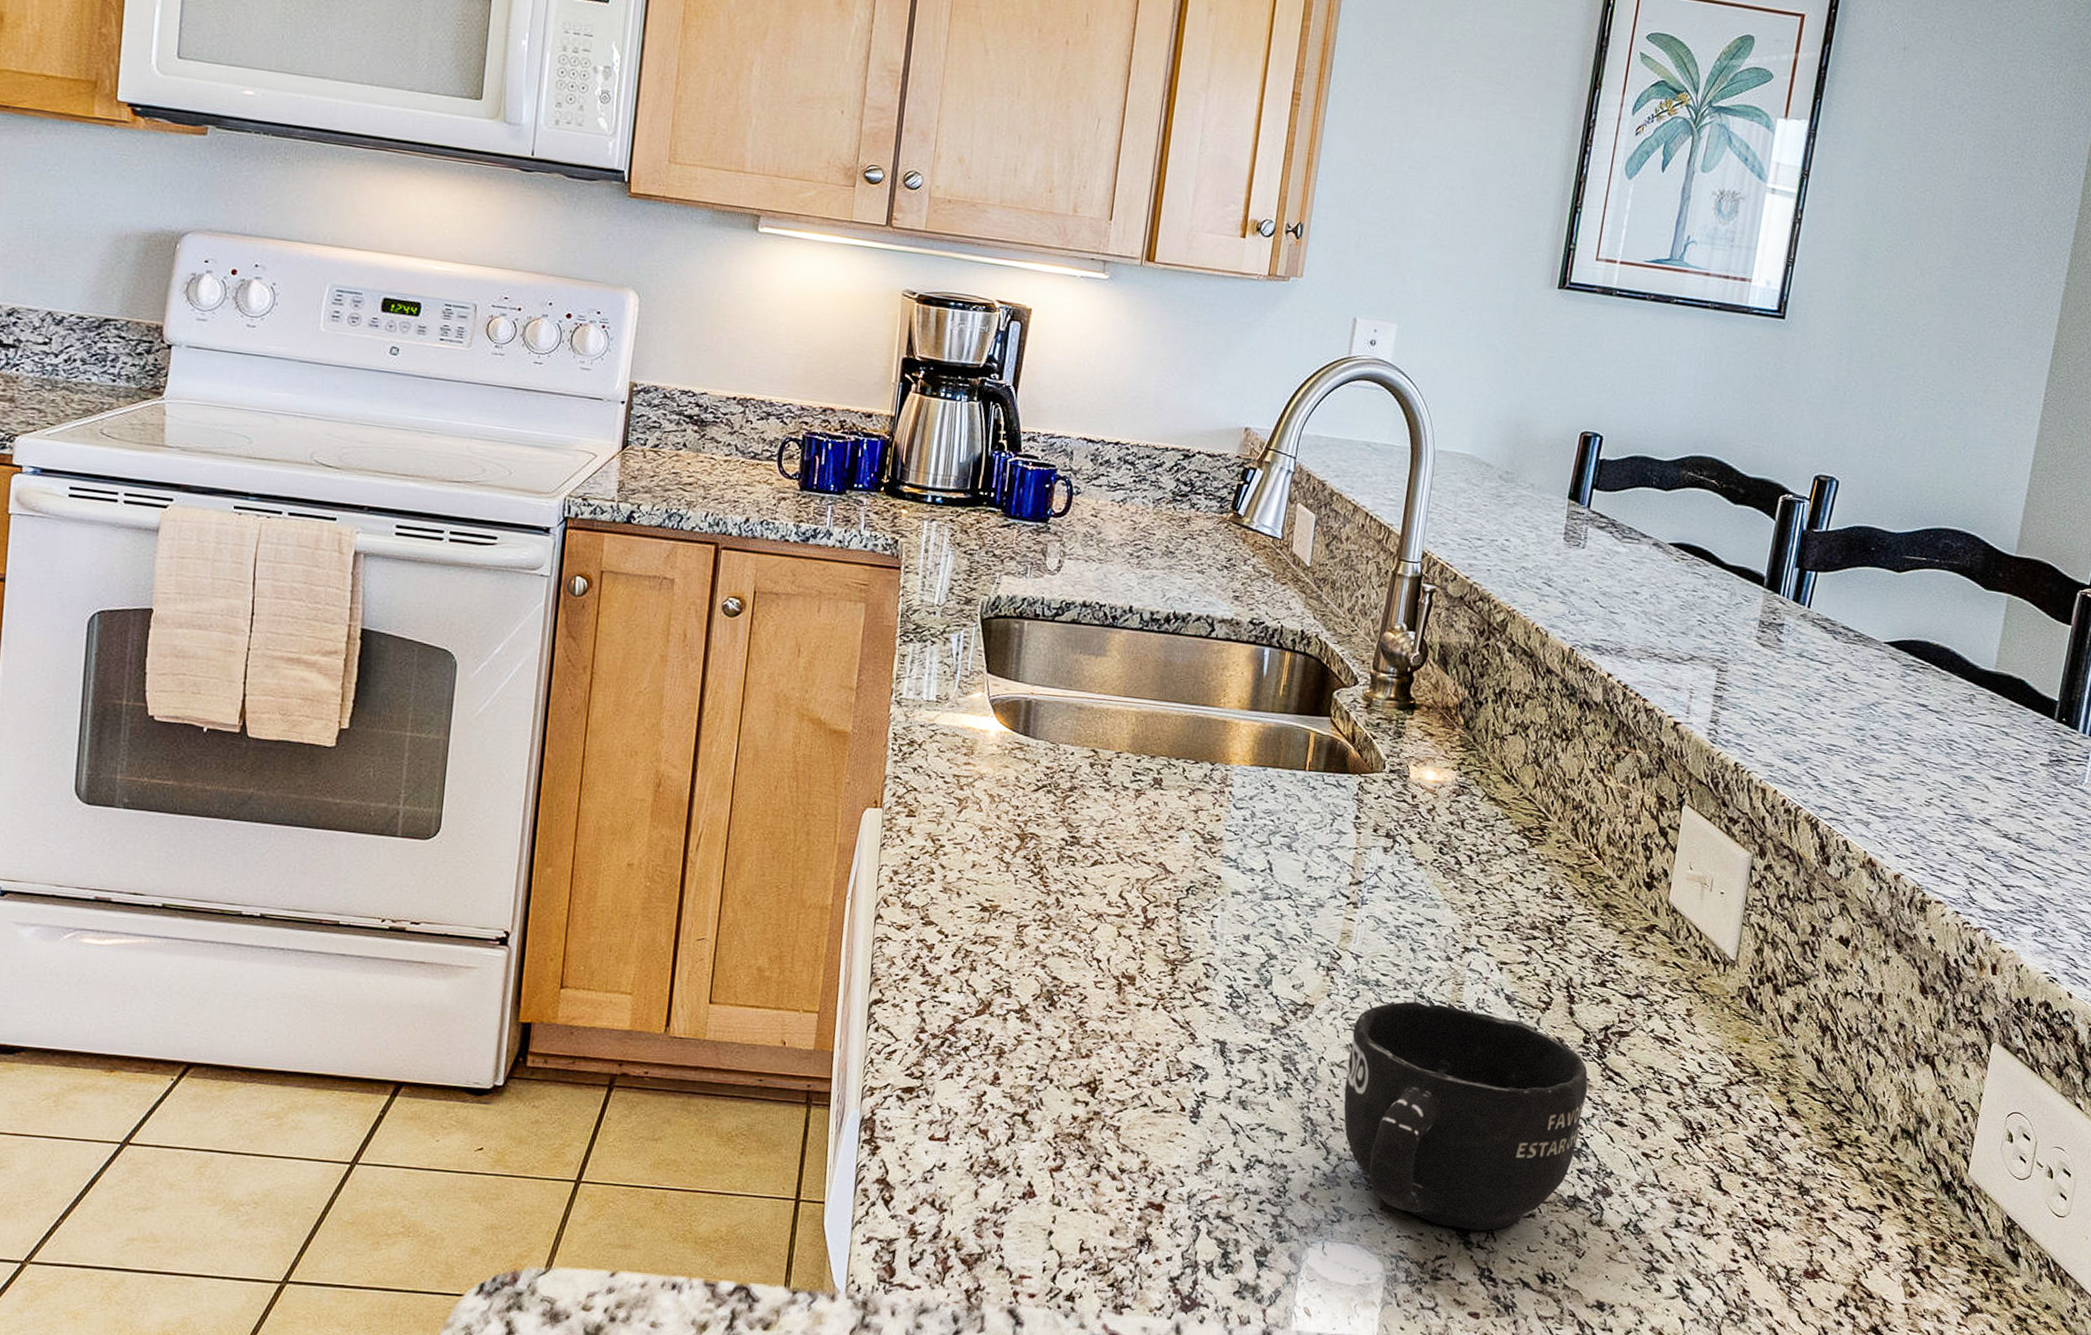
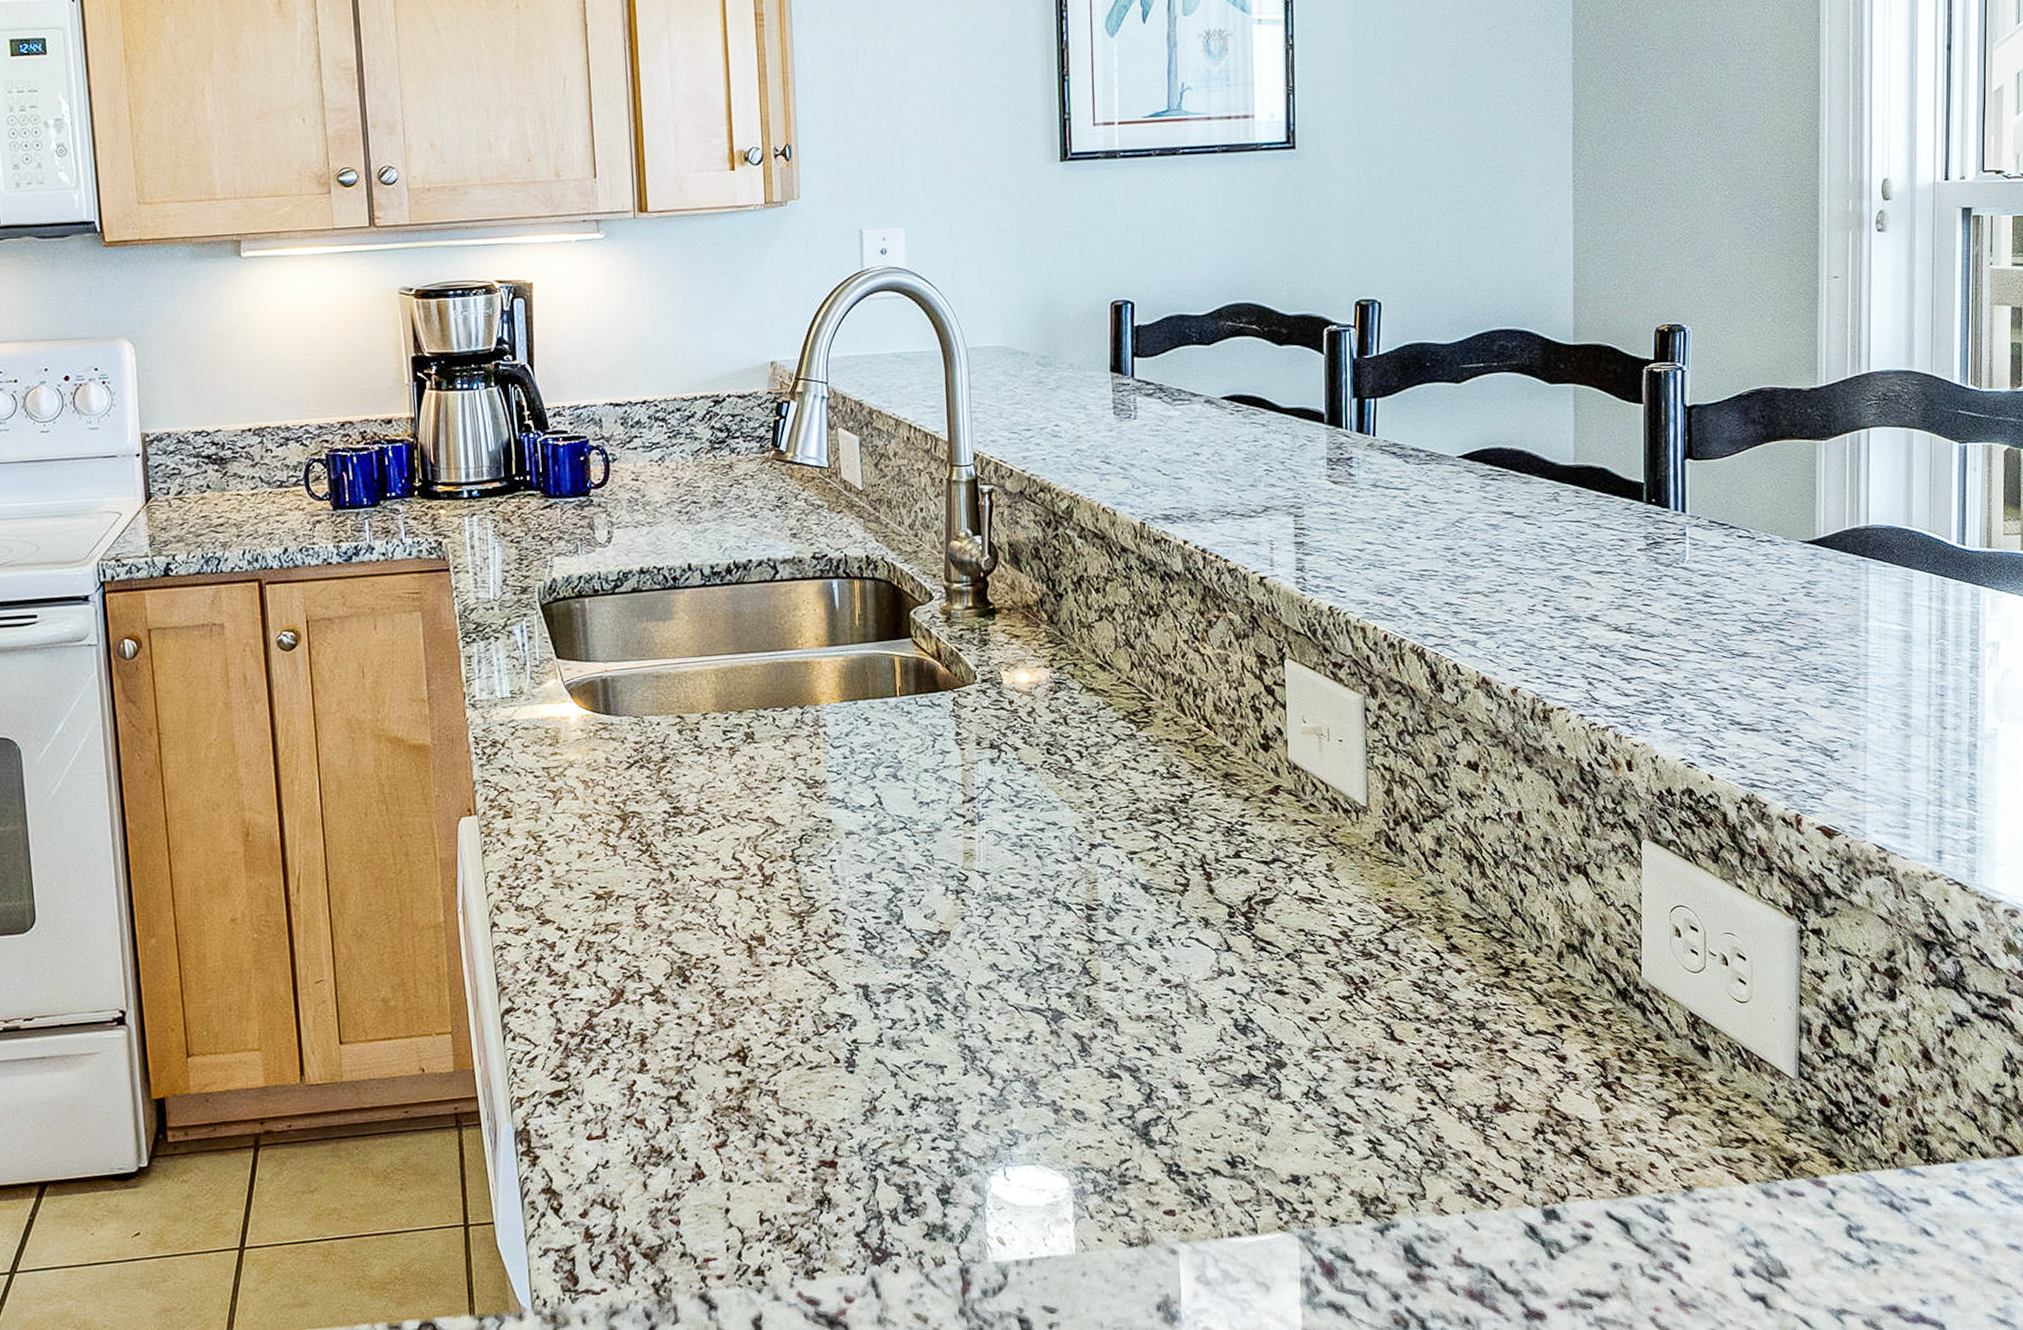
mug: present [1343,1001,1588,1231] -> none [994,906,1242,1129]

